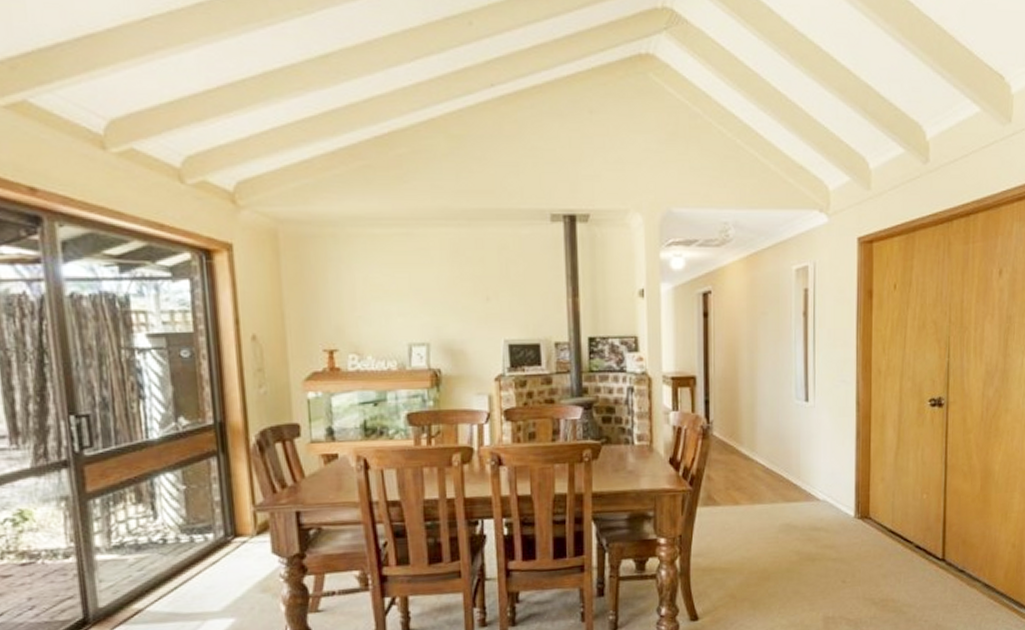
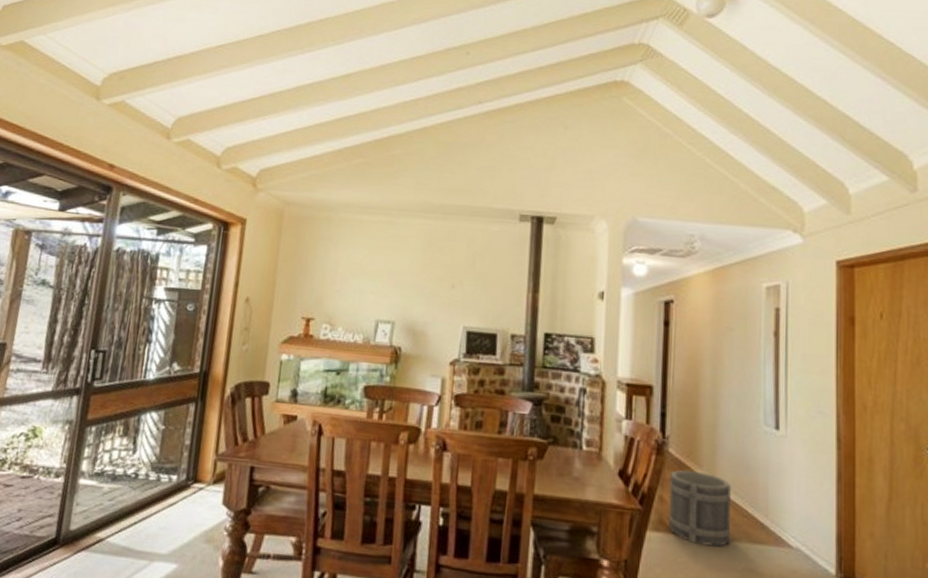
bucket: none [715,448,770,512] -> present [668,469,731,547]

